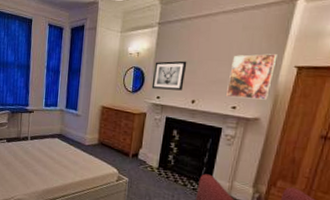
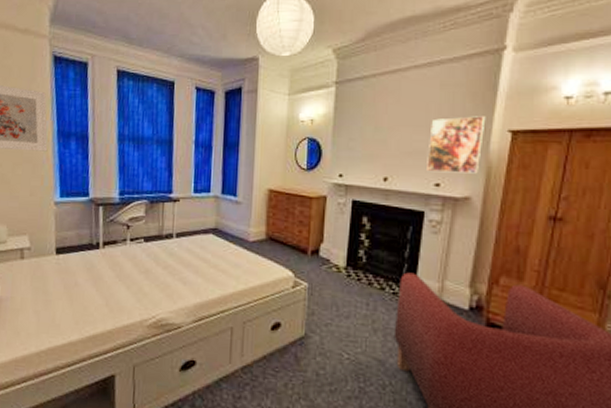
wall art: present [151,61,187,91] -> none [331,128,375,166]

